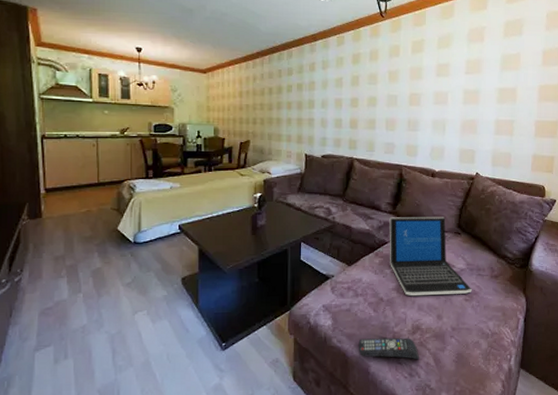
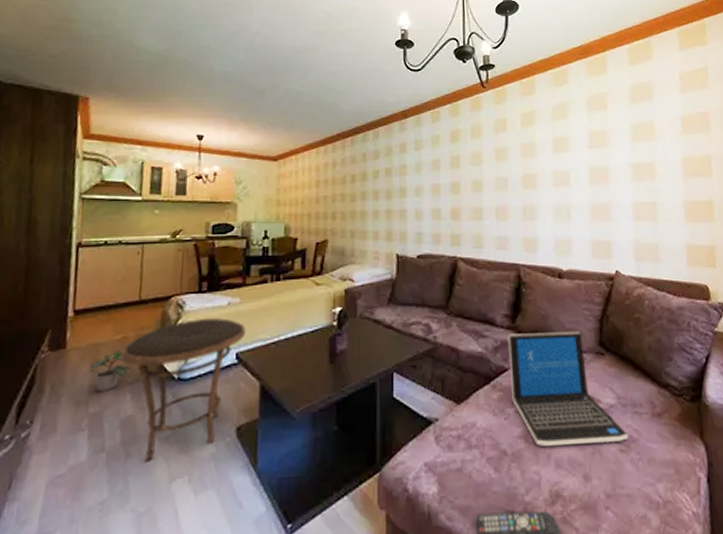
potted plant: none [63,220,95,250] -> present [90,350,130,392]
side table: none [86,199,186,300] -> present [120,318,247,462]

